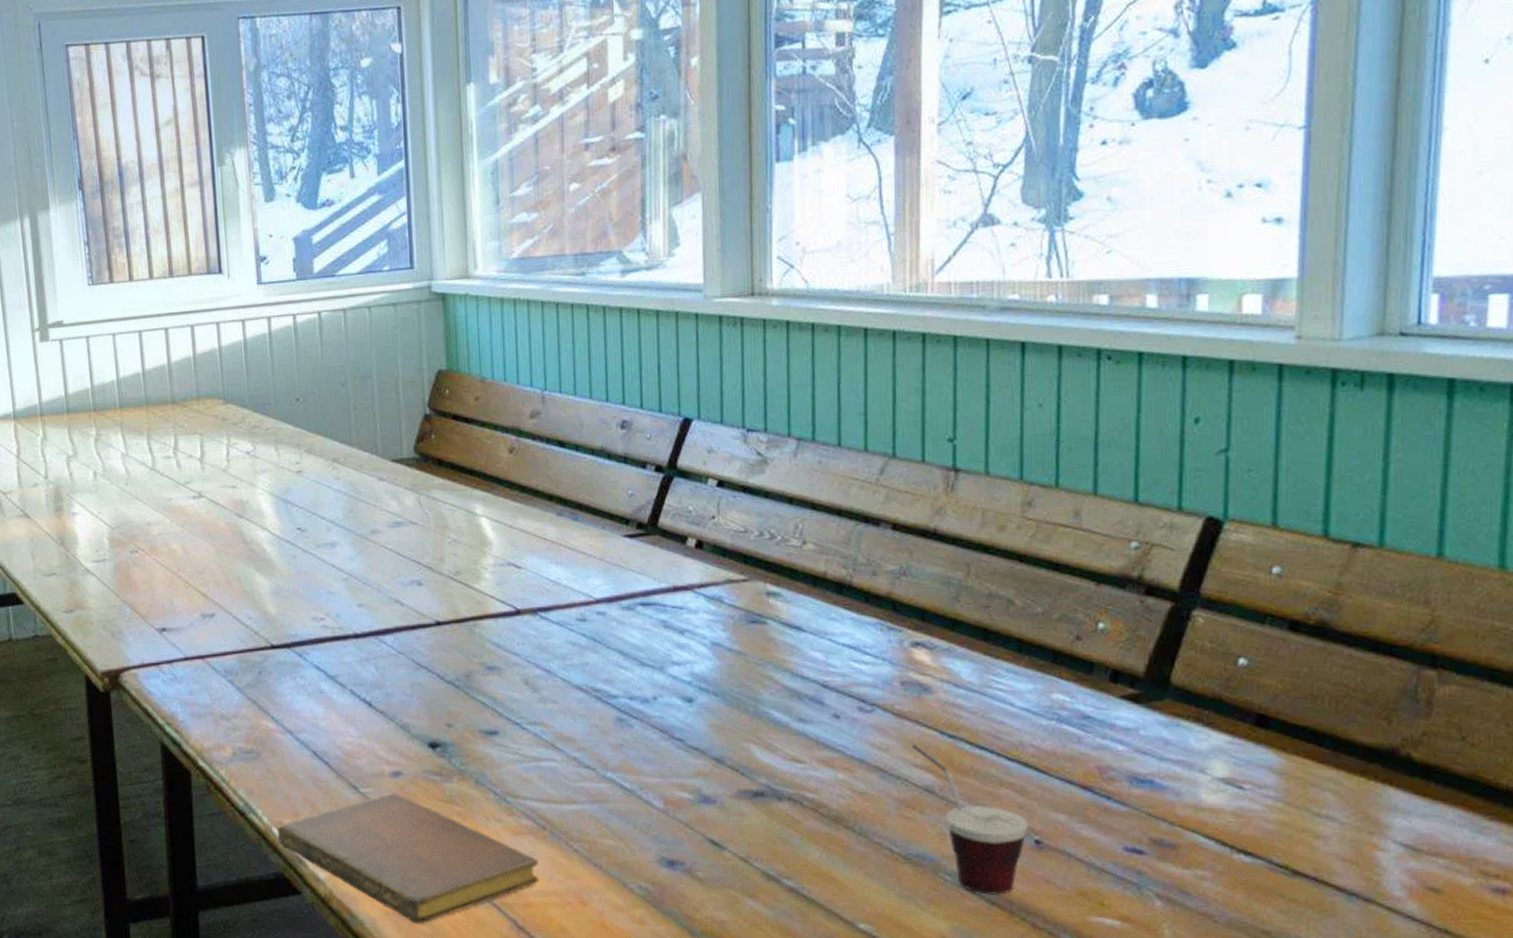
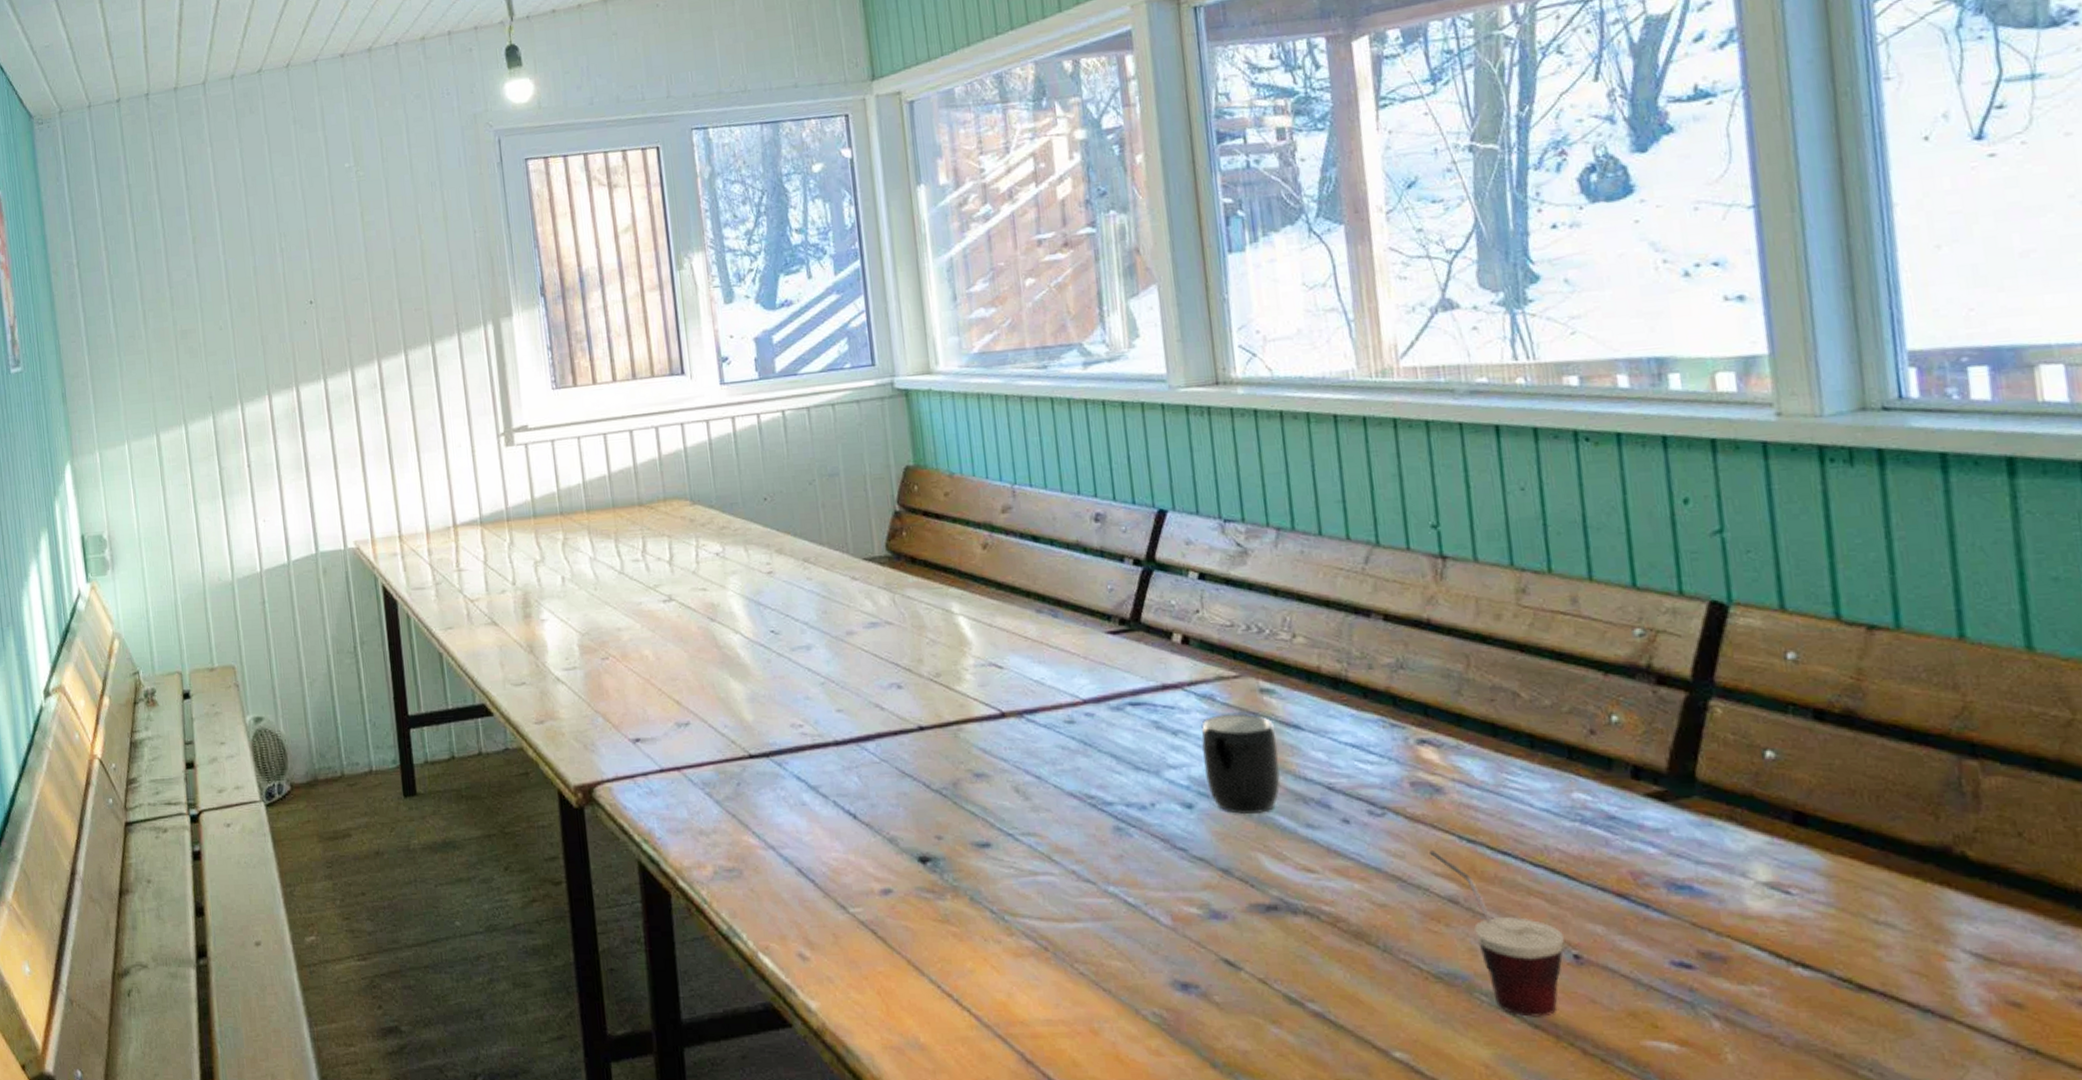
notebook: present [277,793,539,924] -> none [763,912,1045,1059]
mug: none [706,615,779,708] -> present [1201,714,1280,814]

